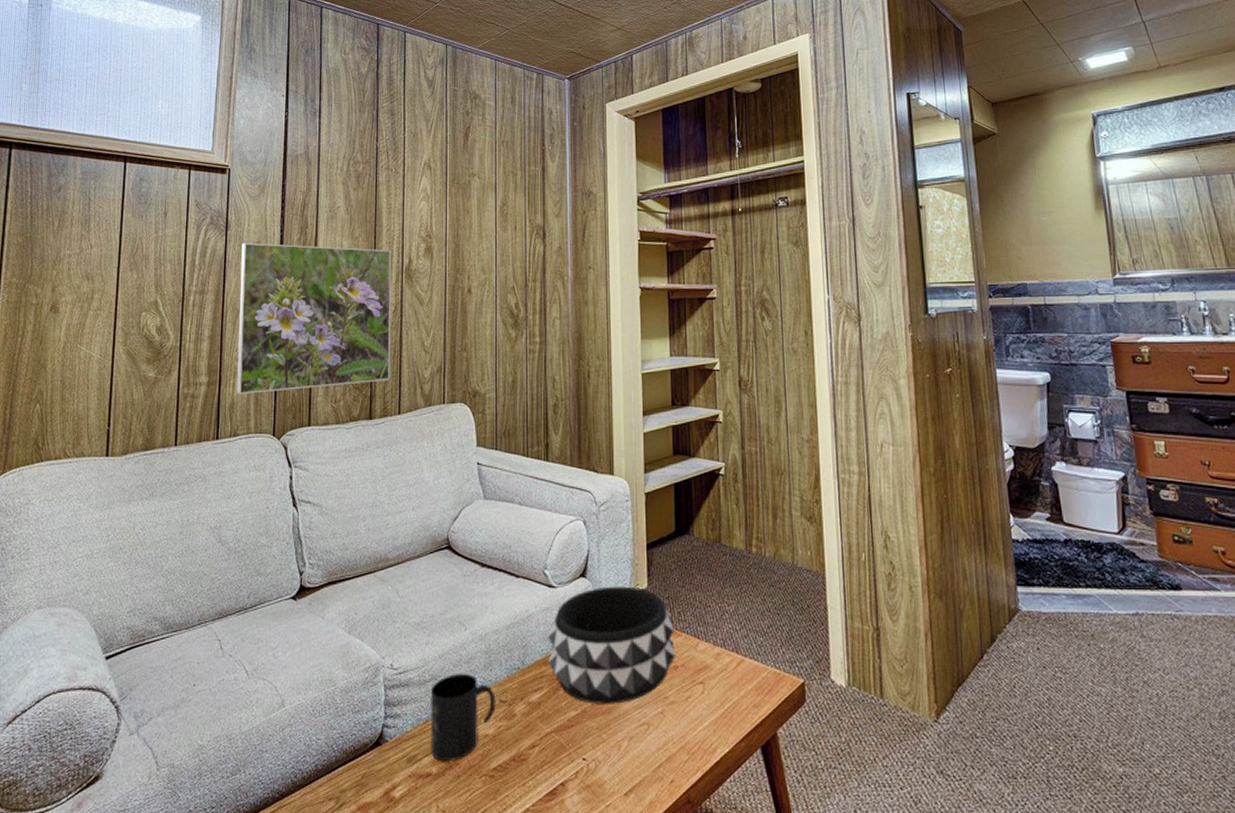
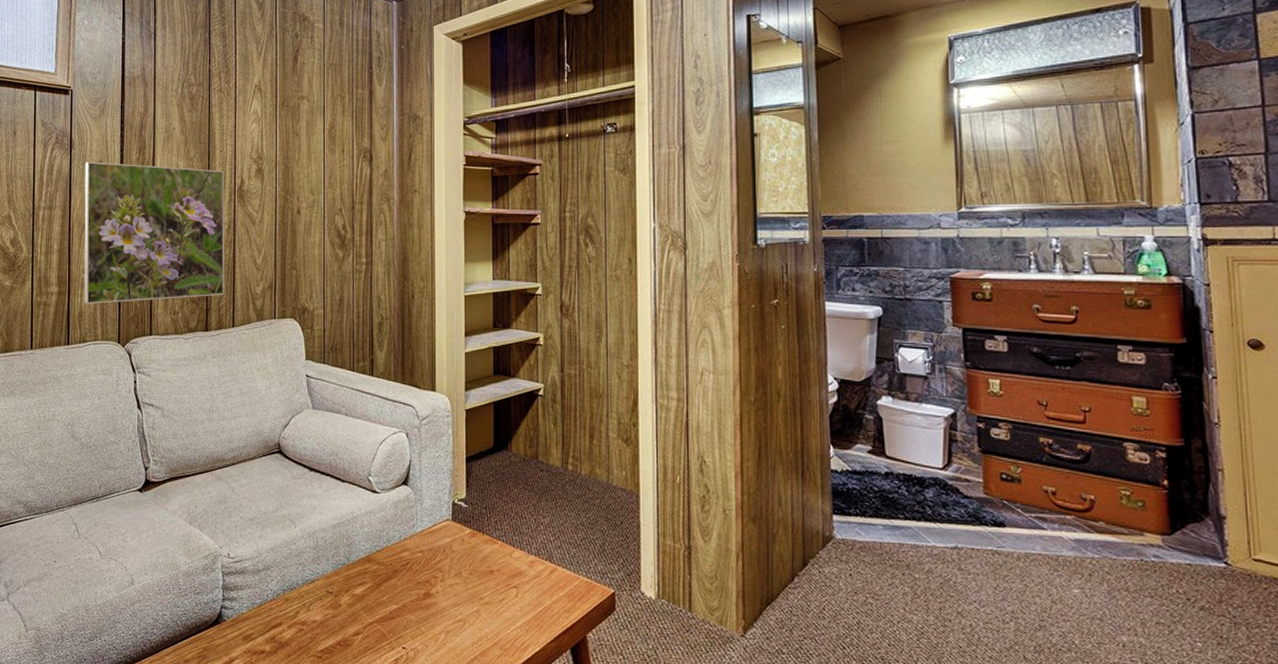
mug: present [430,673,496,761] -> none [263,565,323,642]
decorative bowl: present [547,586,675,704] -> none [370,494,491,601]

